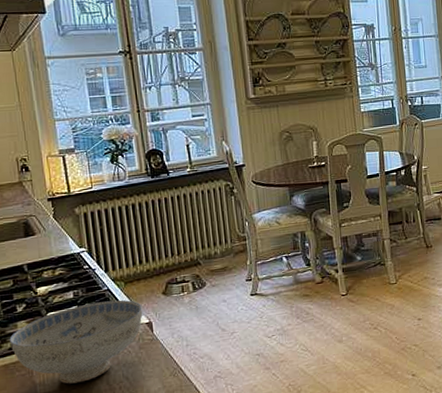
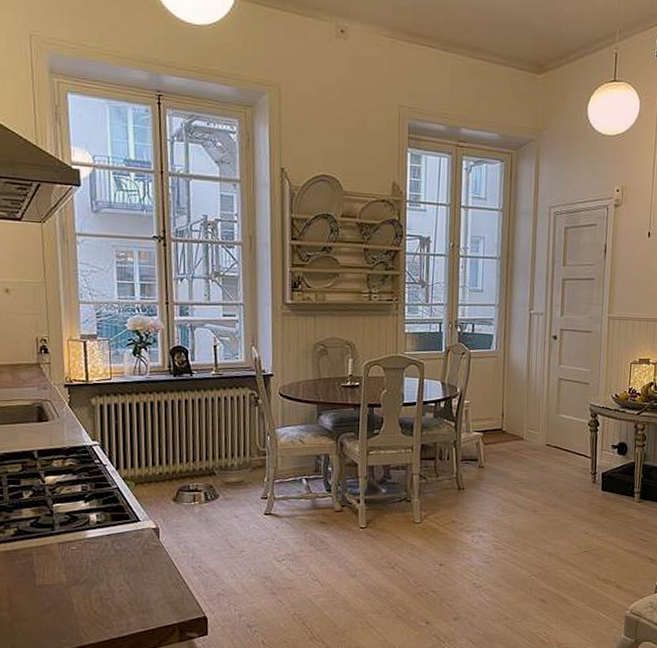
ceramic bowl: present [9,299,143,384] -> none [13,500,151,580]

